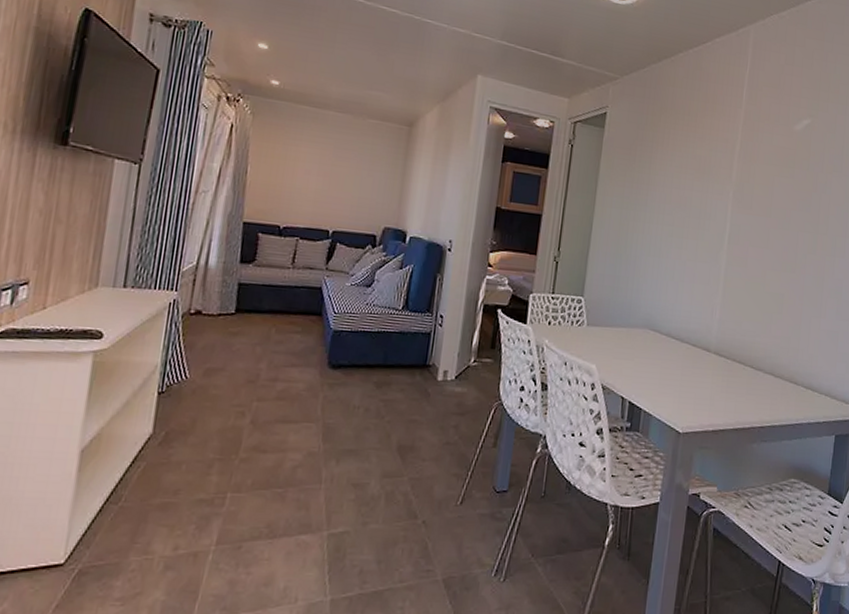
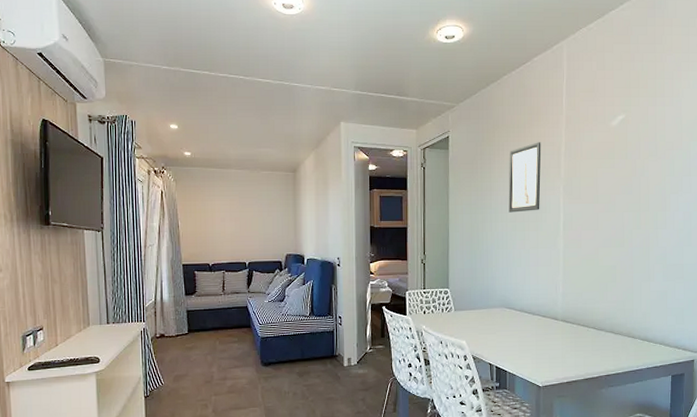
wall art: none [666,135,714,216] -> present [508,142,541,213]

